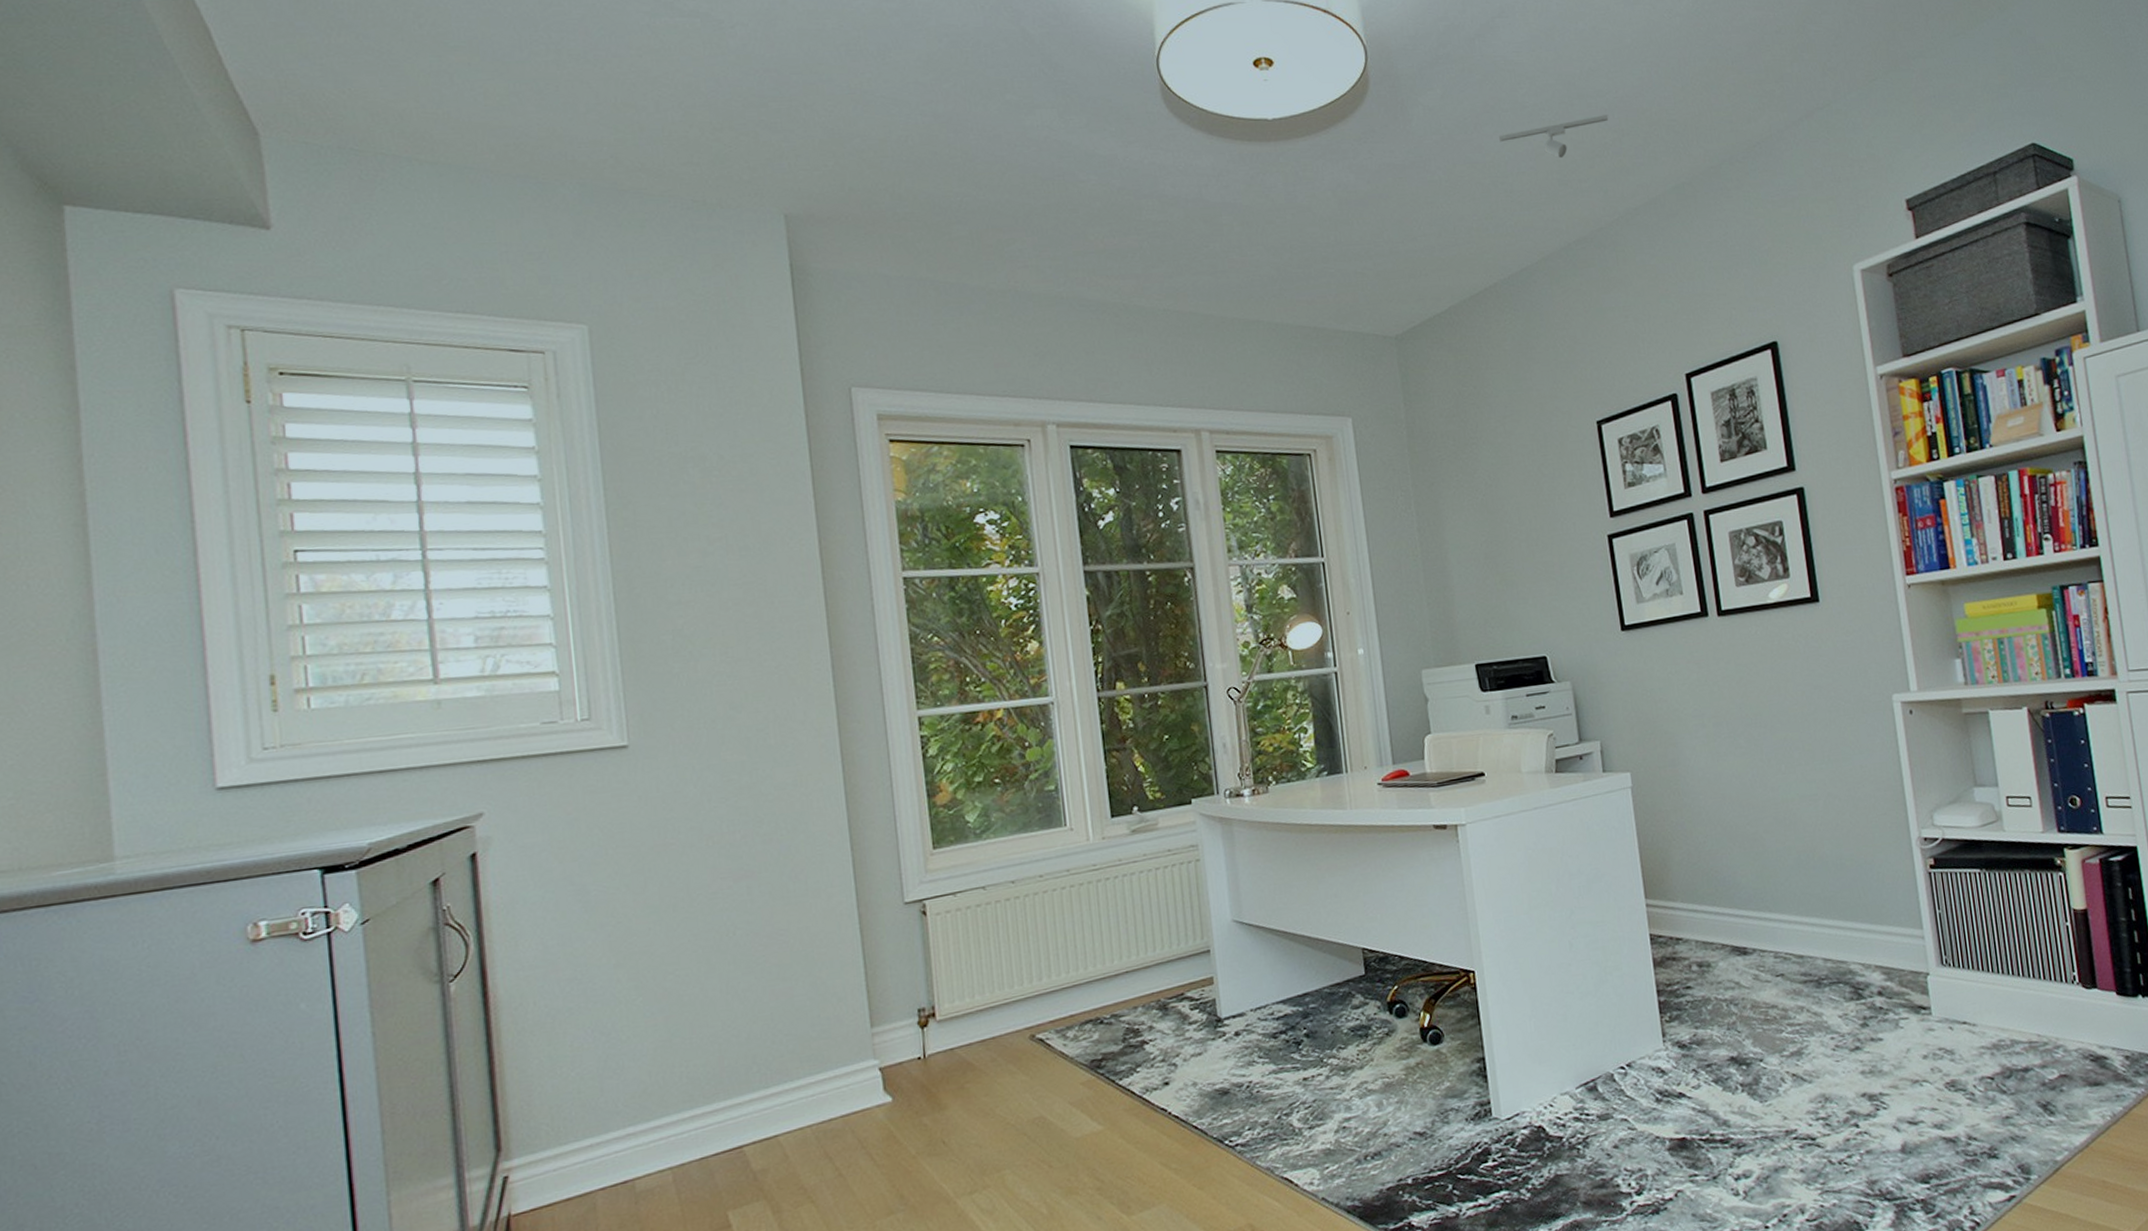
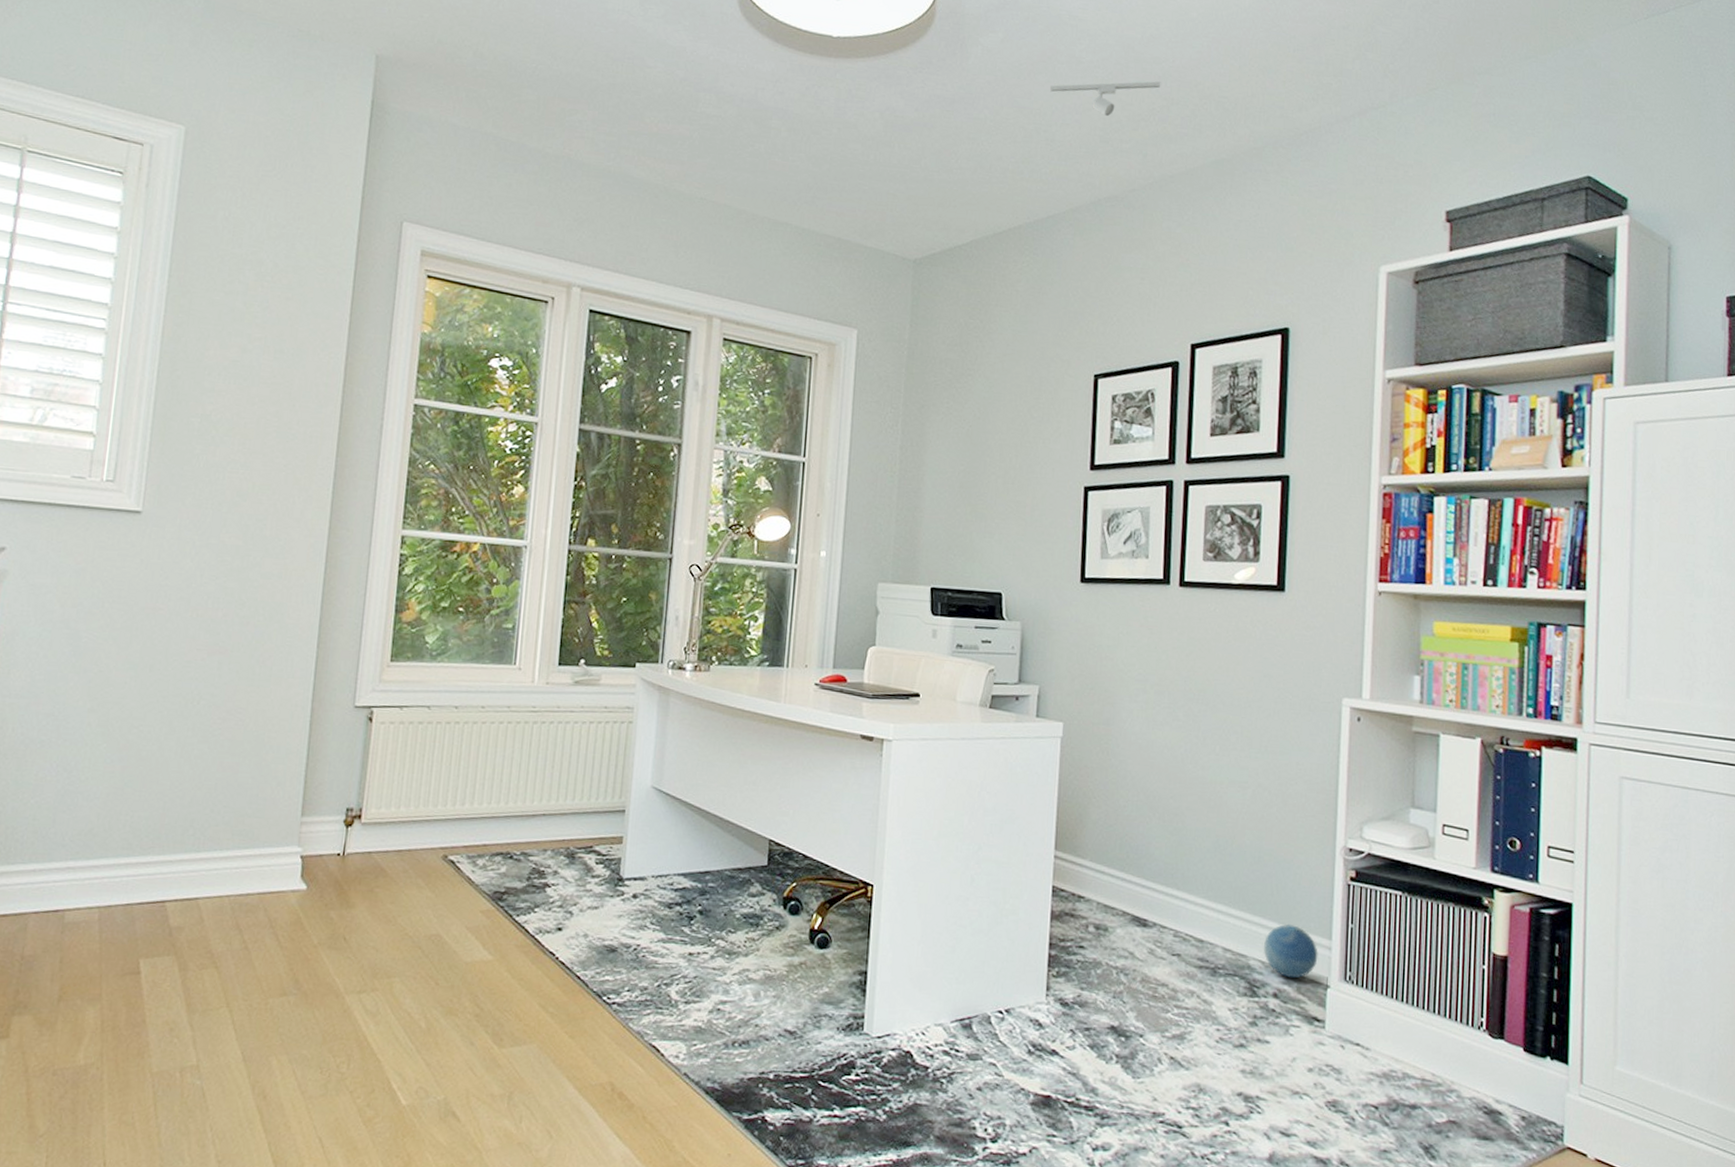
decorative ball: none [1860,922,1914,974] -> present [1263,923,1318,979]

